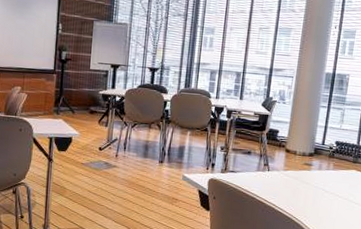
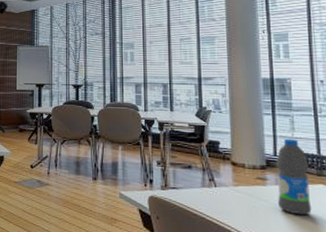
water bottle: none [317,129,349,196] -> present [276,138,312,216]

